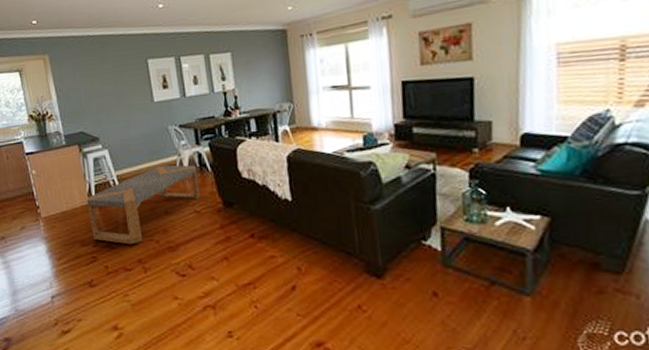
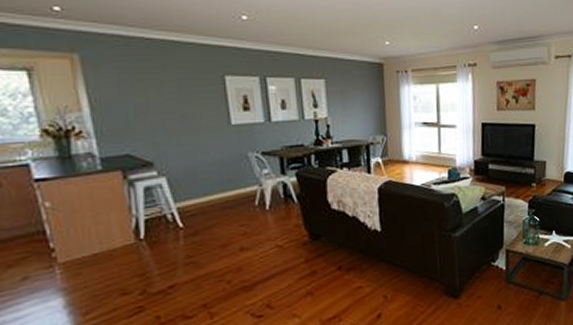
coffee table: present [86,165,200,245] -> none [131,195,283,288]

